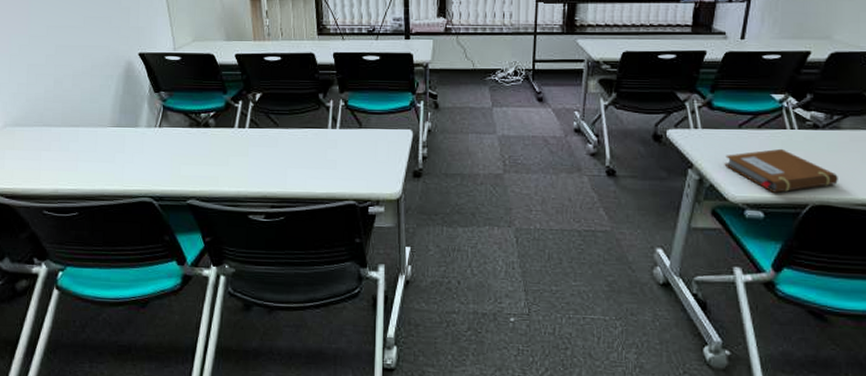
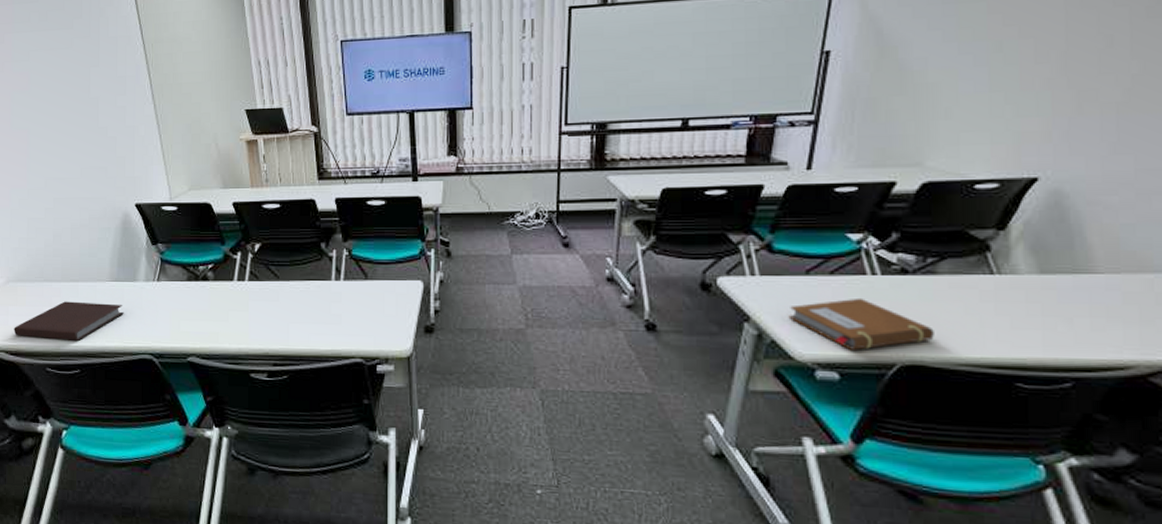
notebook: none [10,146,125,184] -> present [14,301,124,341]

